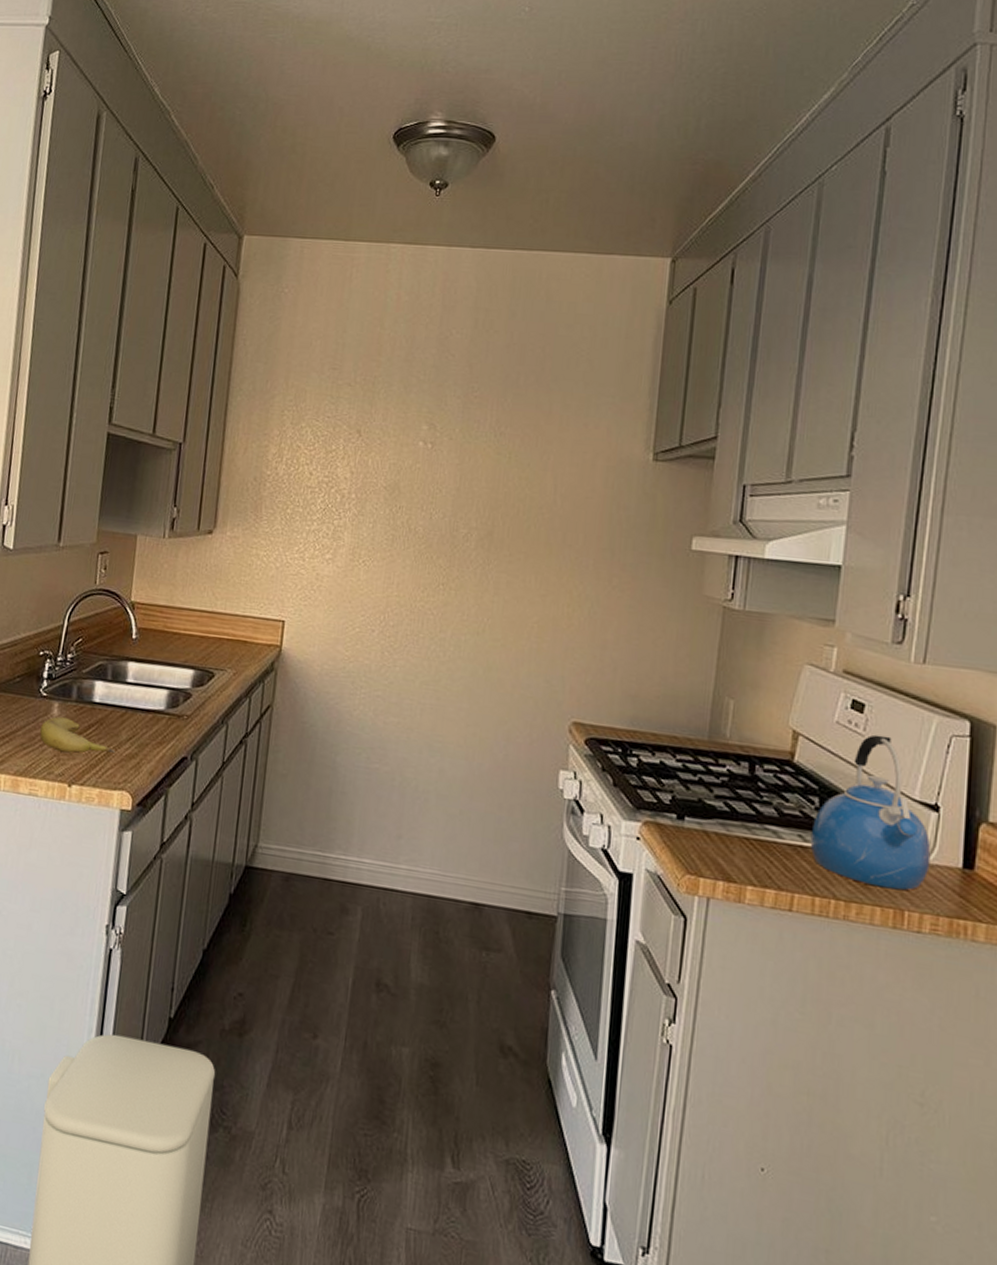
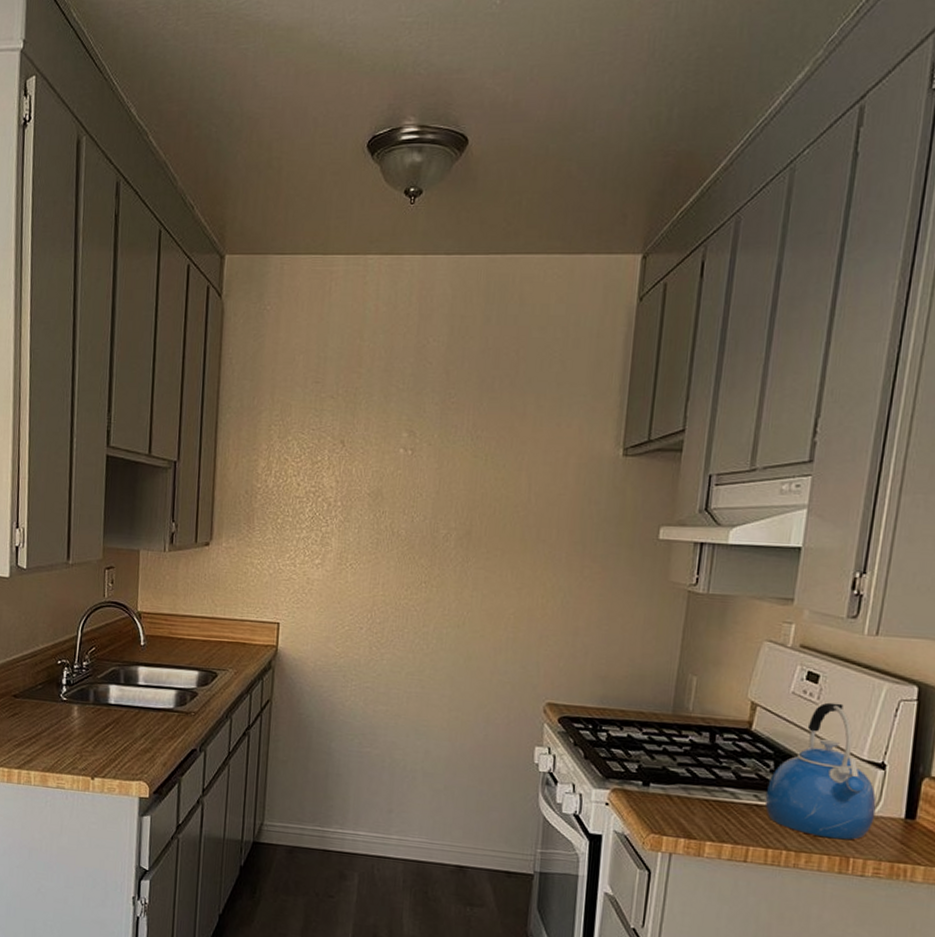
fruit: present [40,716,116,754] -> none [63,718,132,751]

